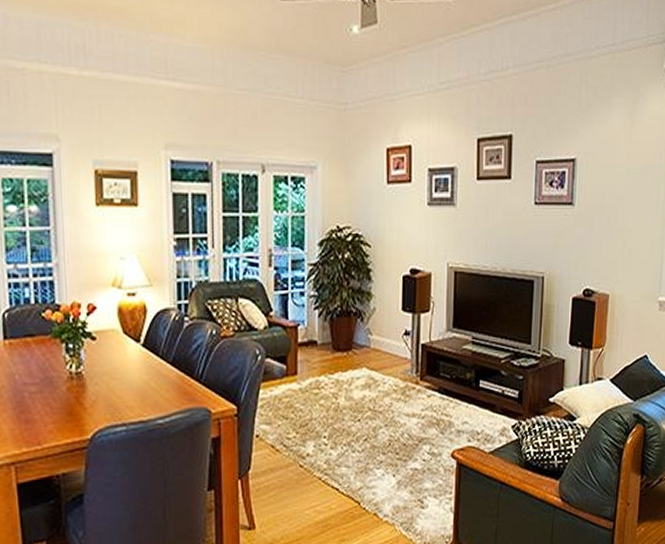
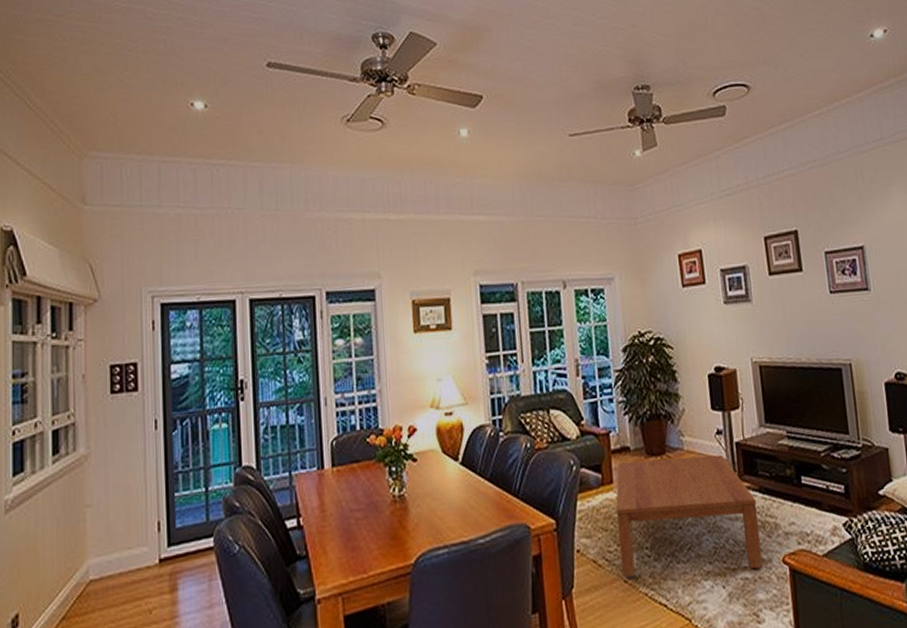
coffee table: none [297,355,435,462] -> present [615,454,764,577]

